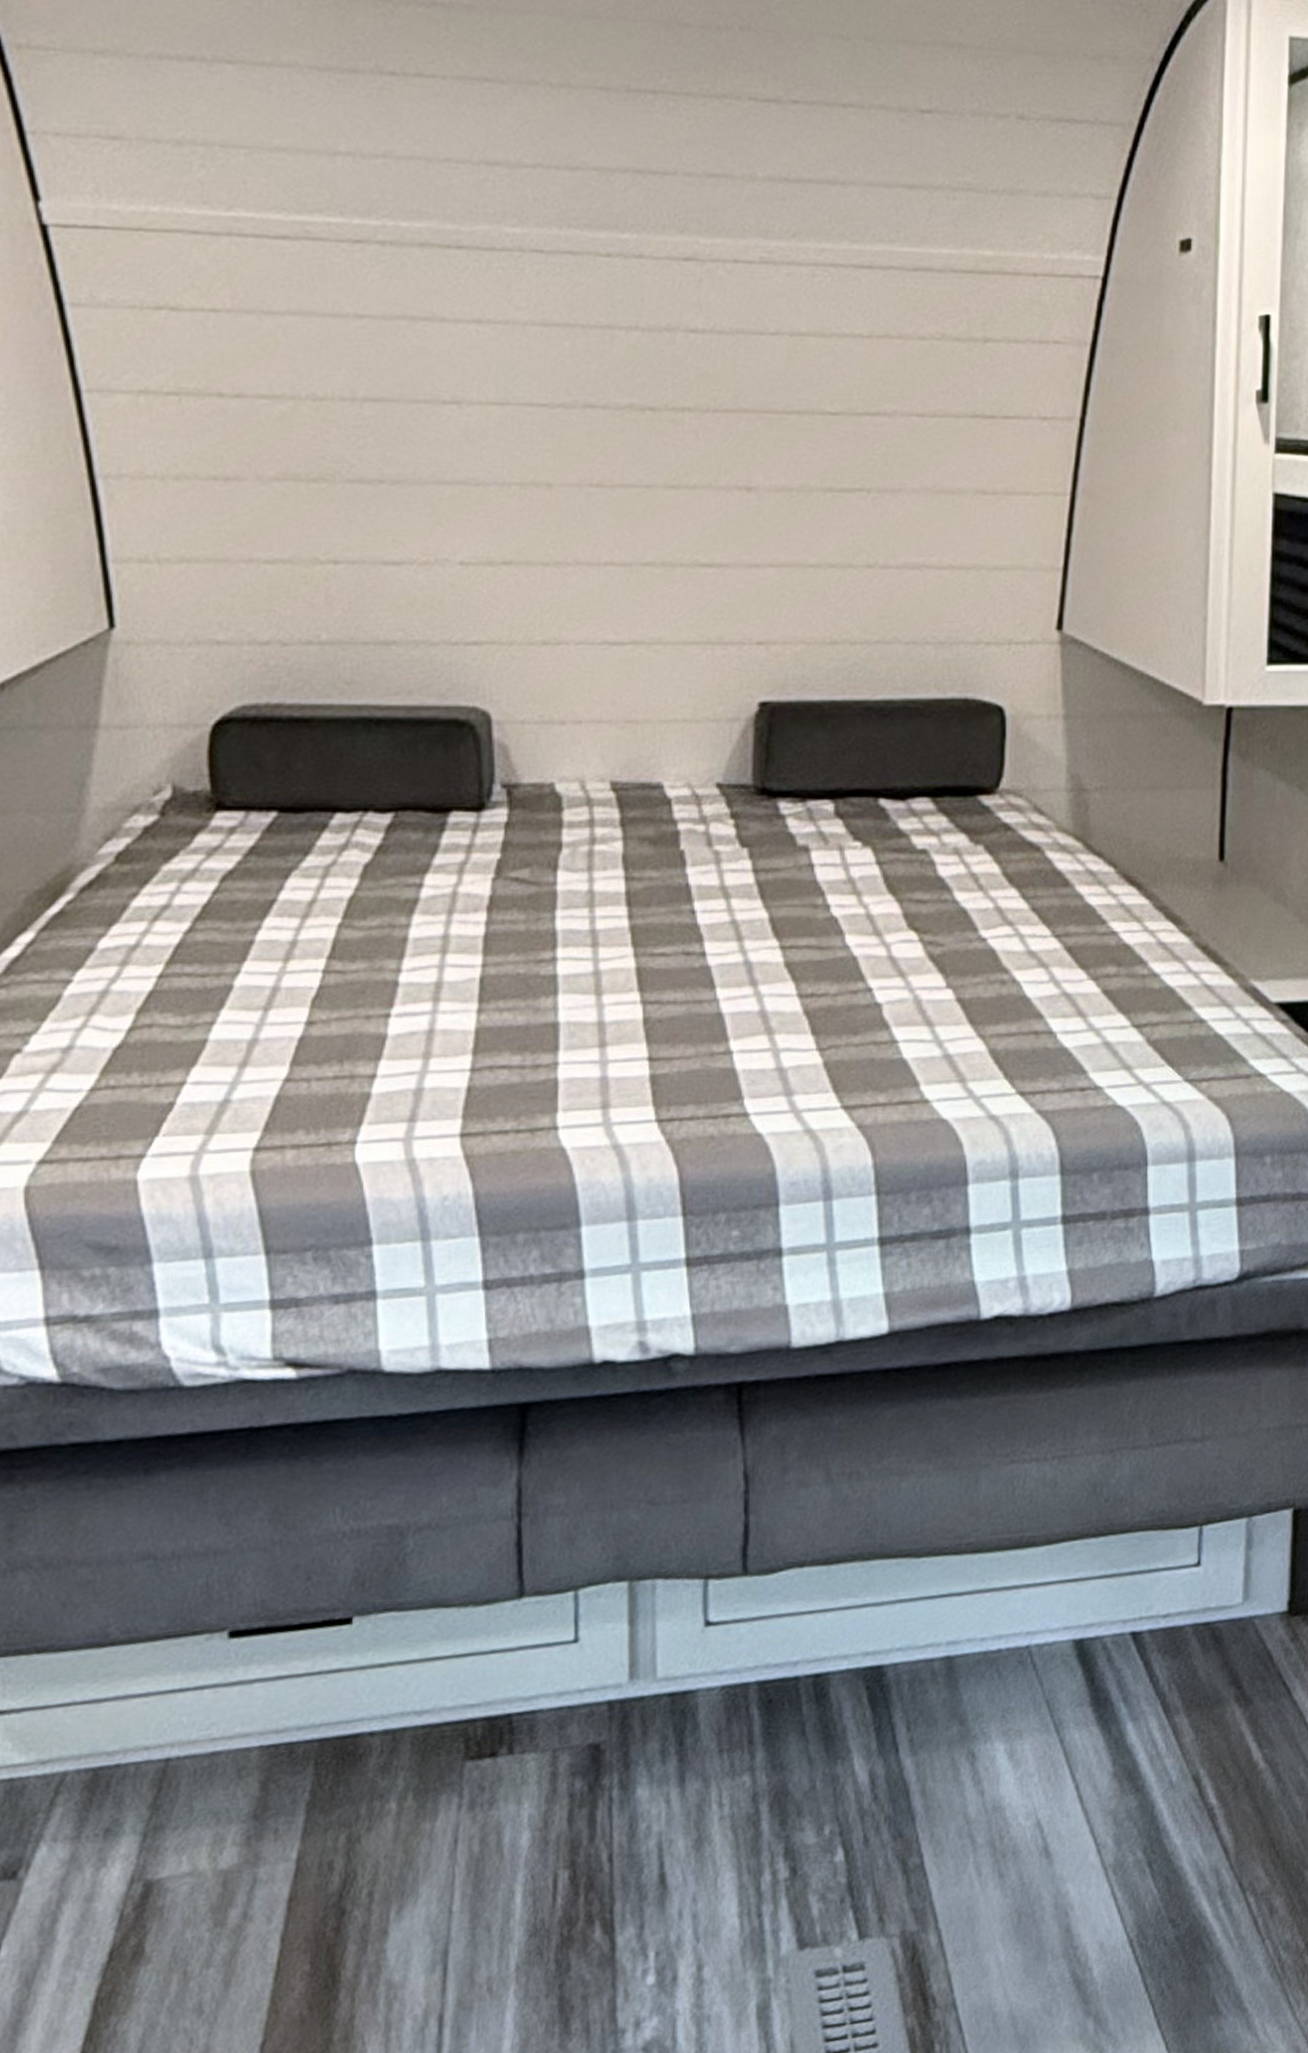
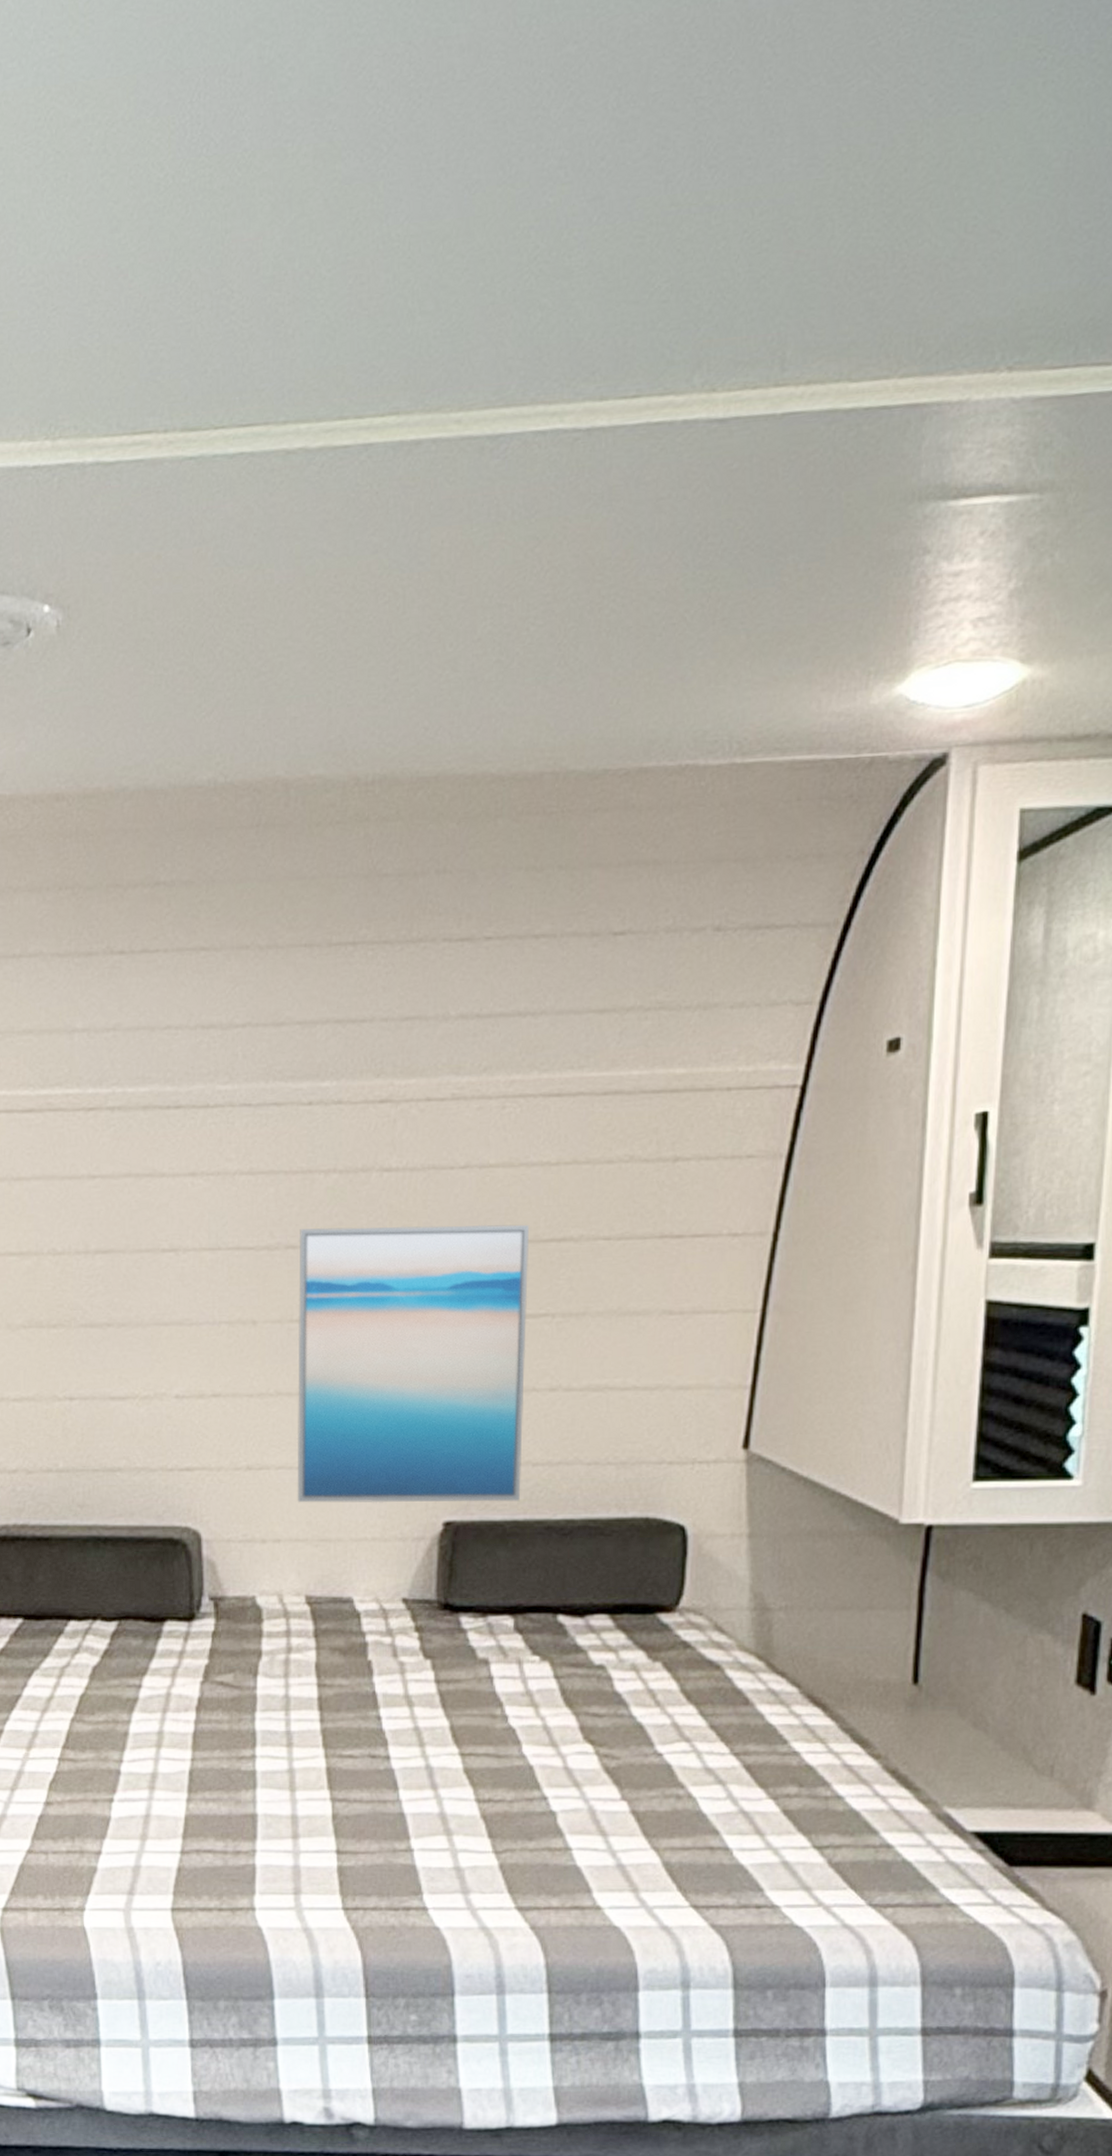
wall art: none [598,387,843,682] -> present [297,1224,530,1503]

